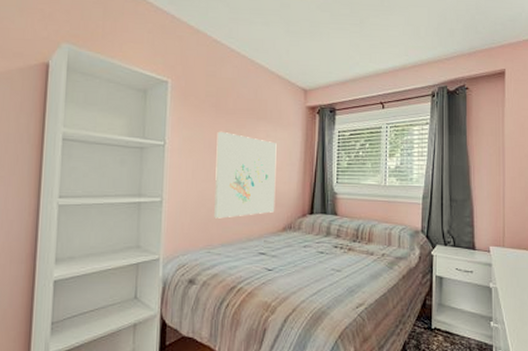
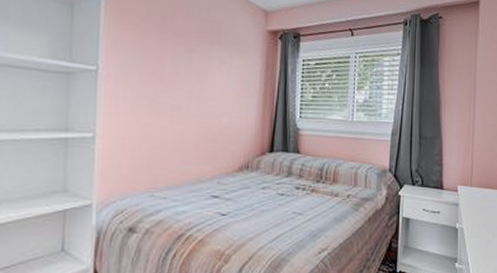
wall art: present [214,131,277,219] -> none [159,55,233,157]

